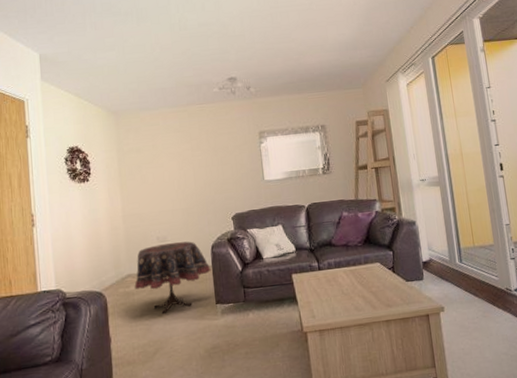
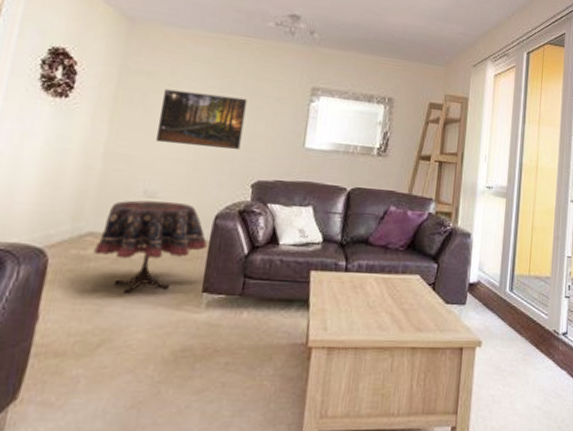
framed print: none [151,153,217,200] -> present [156,89,247,151]

